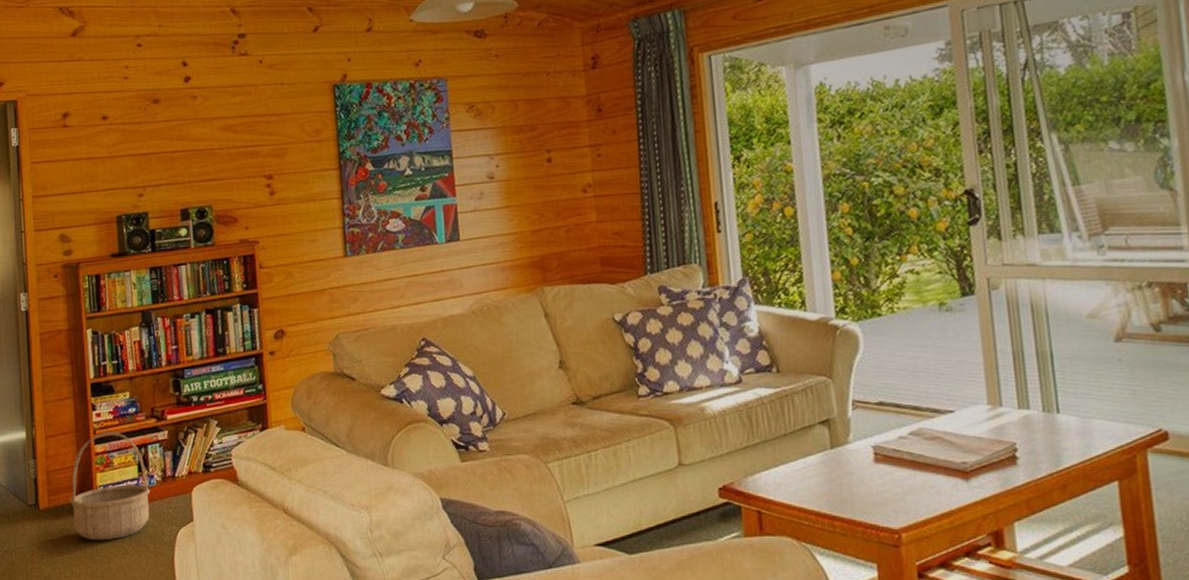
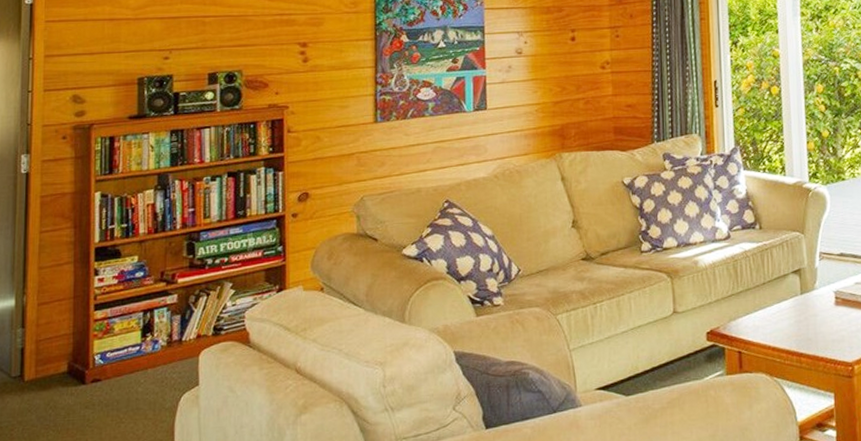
basket: present [71,432,151,541] -> none [62,297,154,411]

